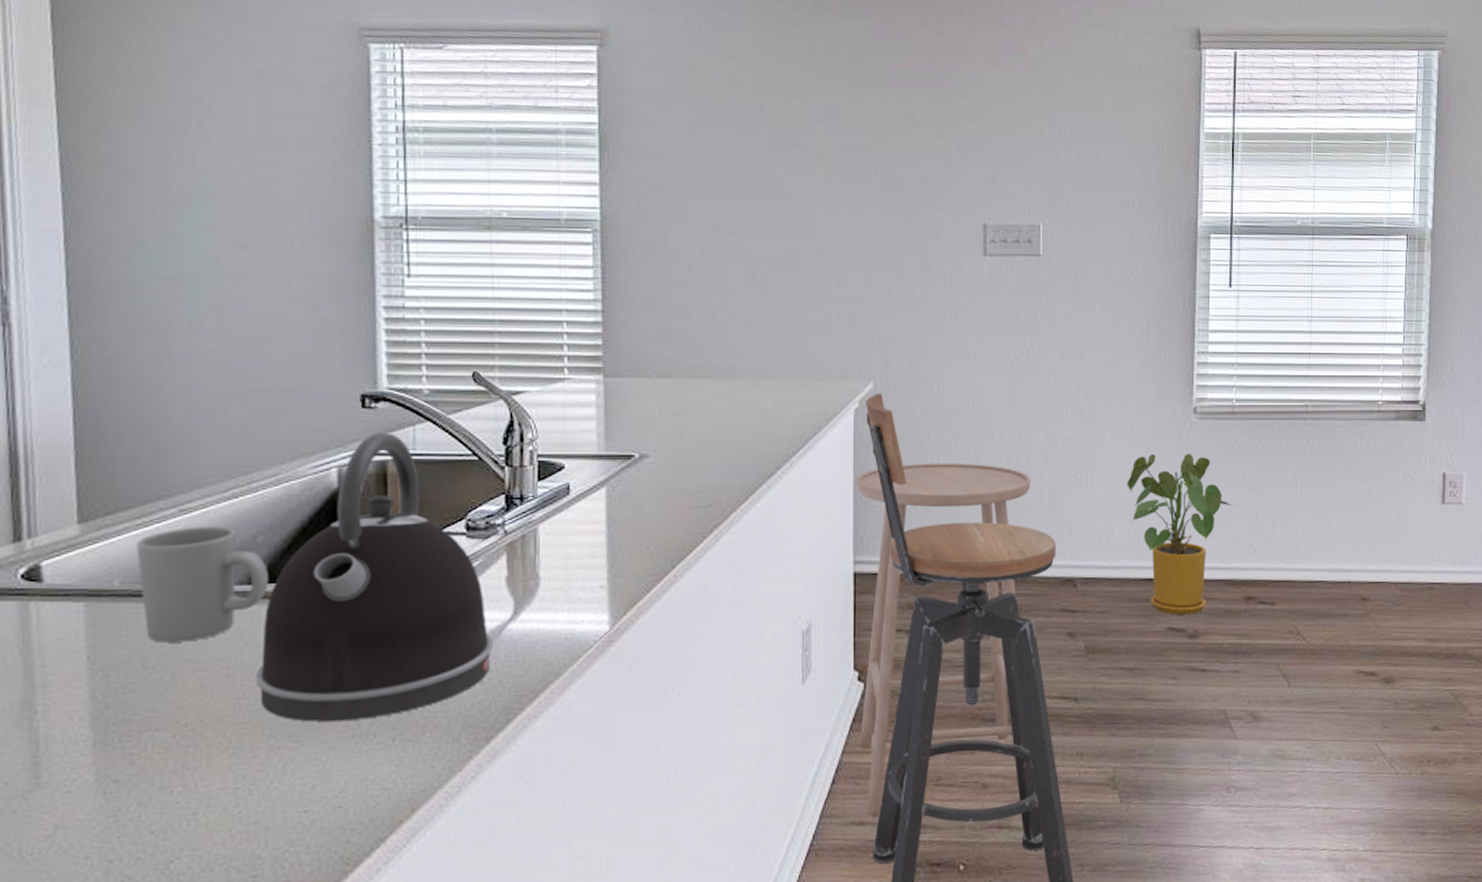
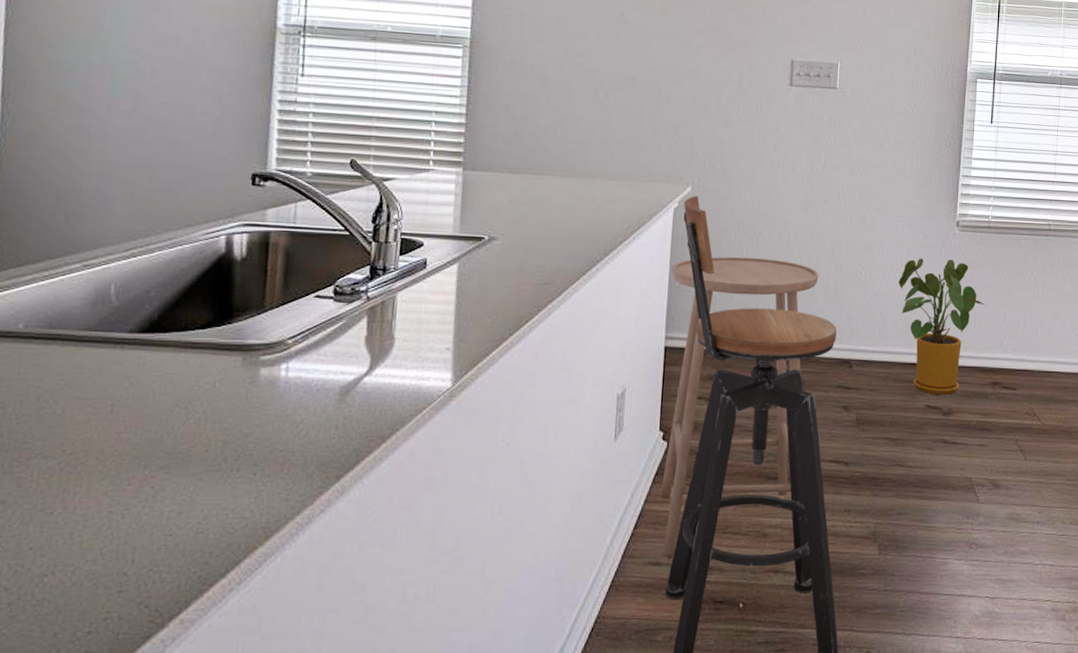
mug: present [136,526,270,643] -> none [41,280,158,381]
kettle: present [255,433,493,722] -> none [136,207,350,456]

